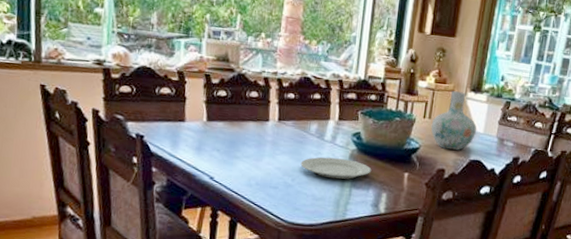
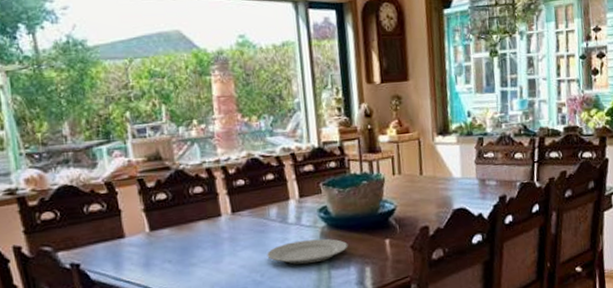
vase: present [431,91,476,151] -> none [402,138,454,204]

